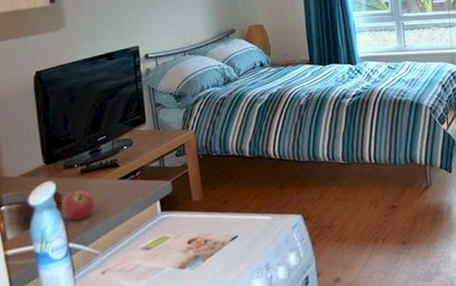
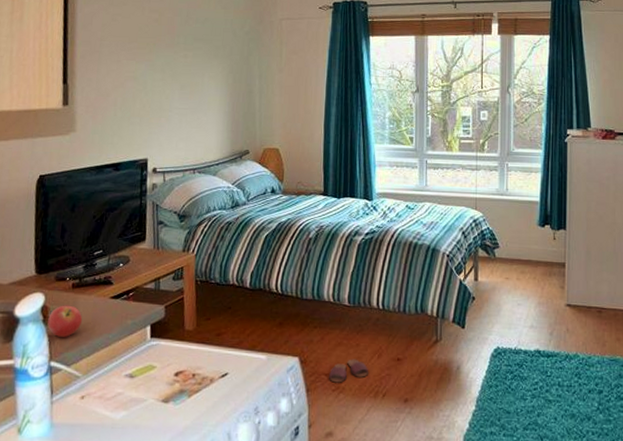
slippers: none [331,210,367,234] -> present [329,359,368,383]

